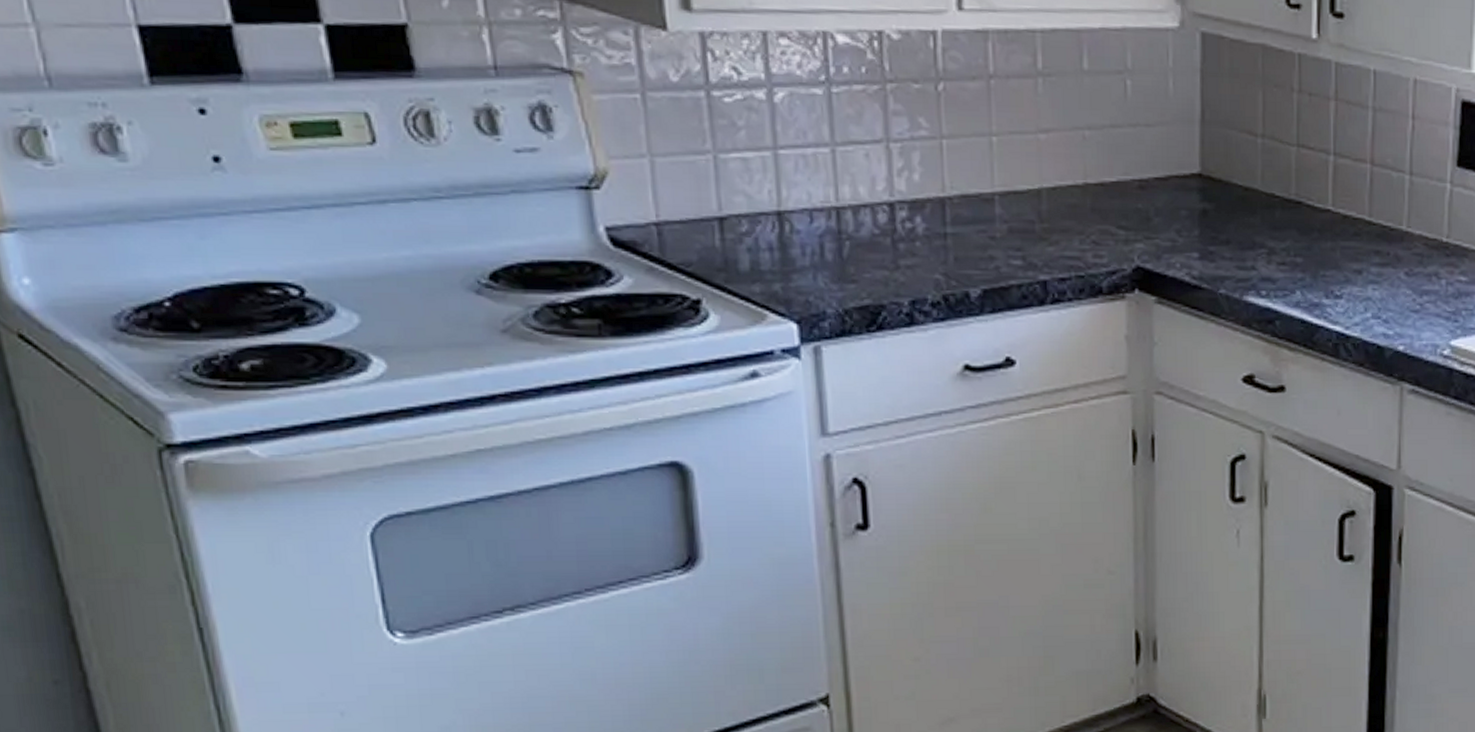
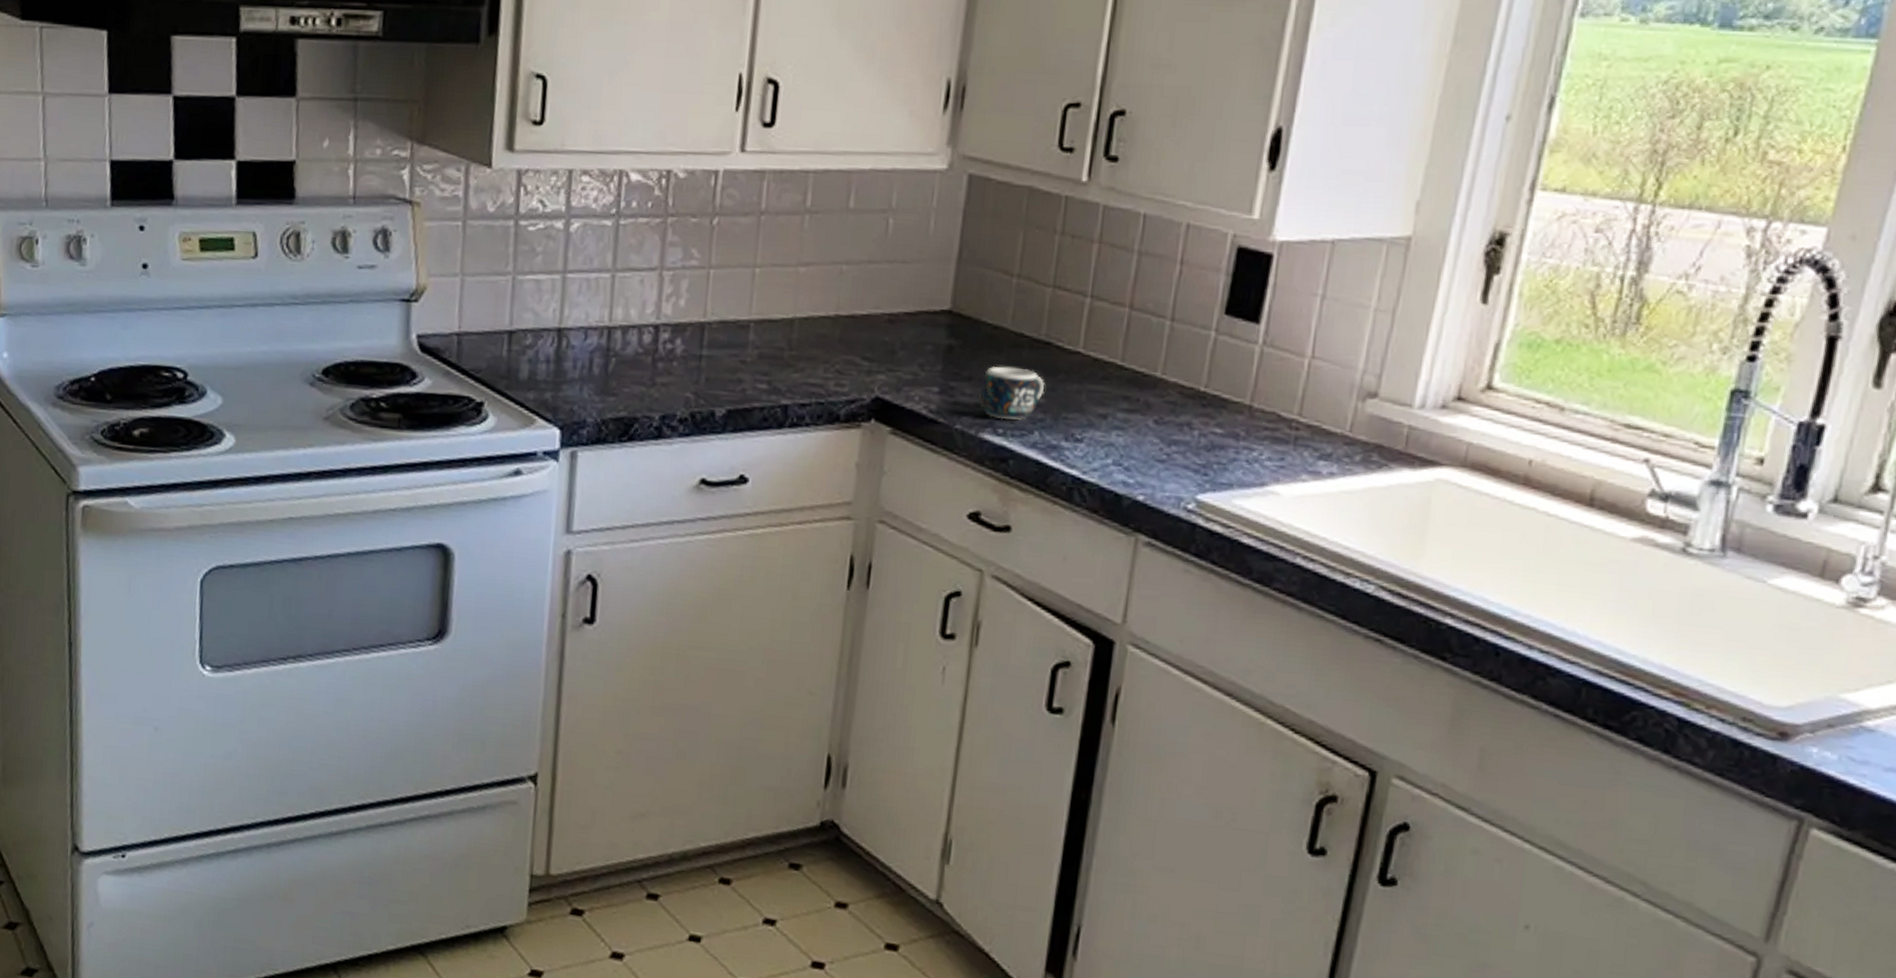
mug: none [1239,228,1301,281] -> present [979,366,1045,420]

